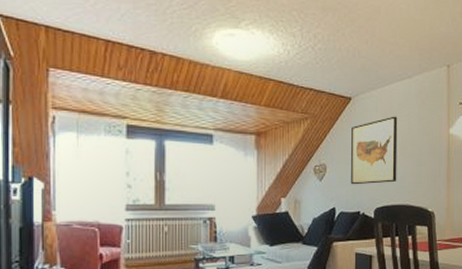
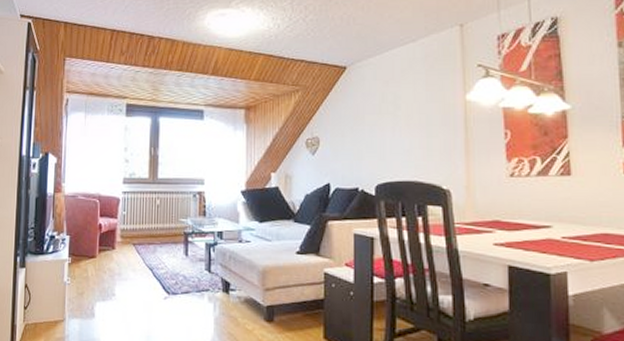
wall art: present [351,116,398,185] -> none [347,83,402,159]

